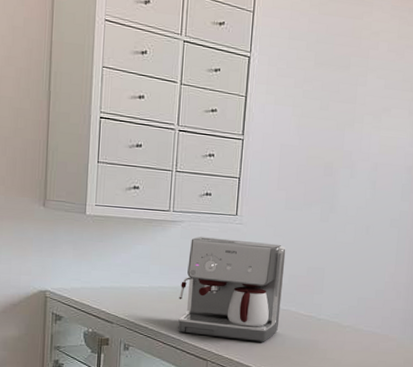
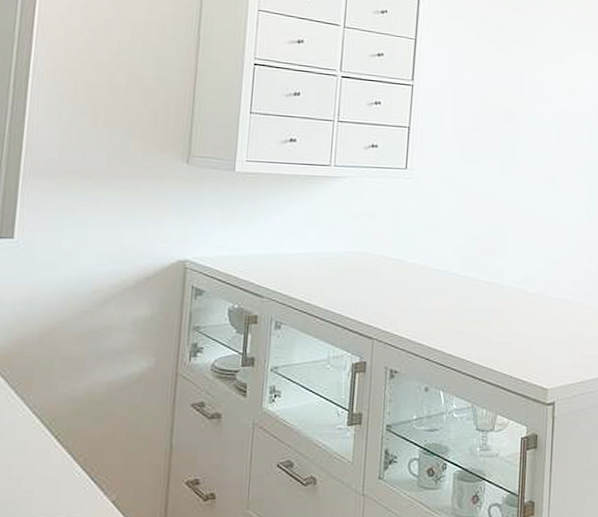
coffee maker: present [178,237,286,342] -> none [339,194,463,315]

